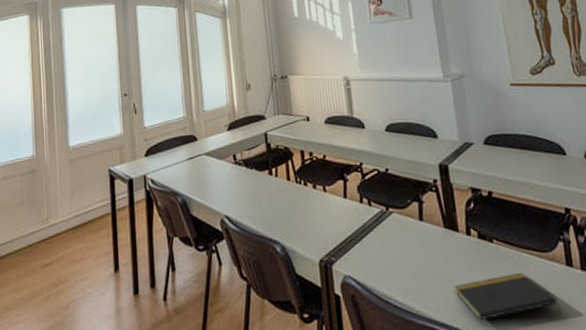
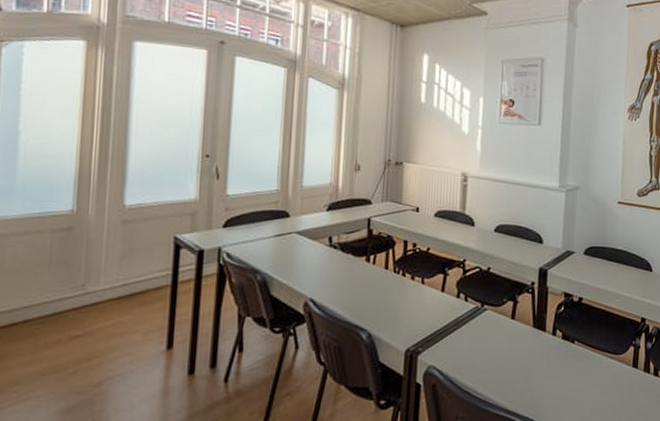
notepad: present [454,272,561,320] -> none [531,371,620,411]

